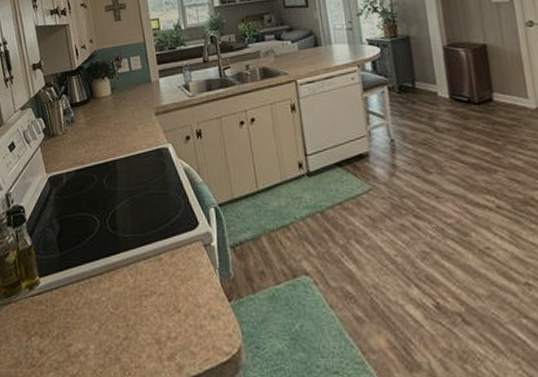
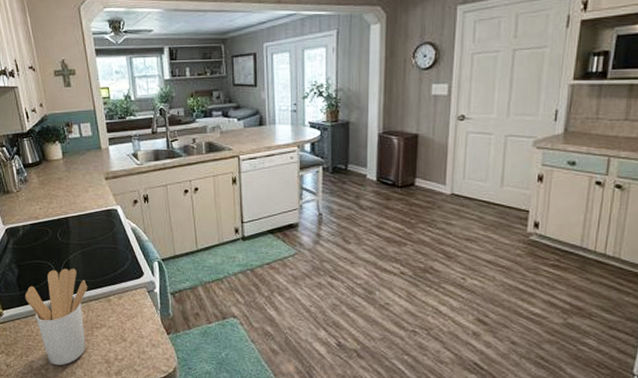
utensil holder: none [65,221,136,349] -> present [24,269,88,365]

